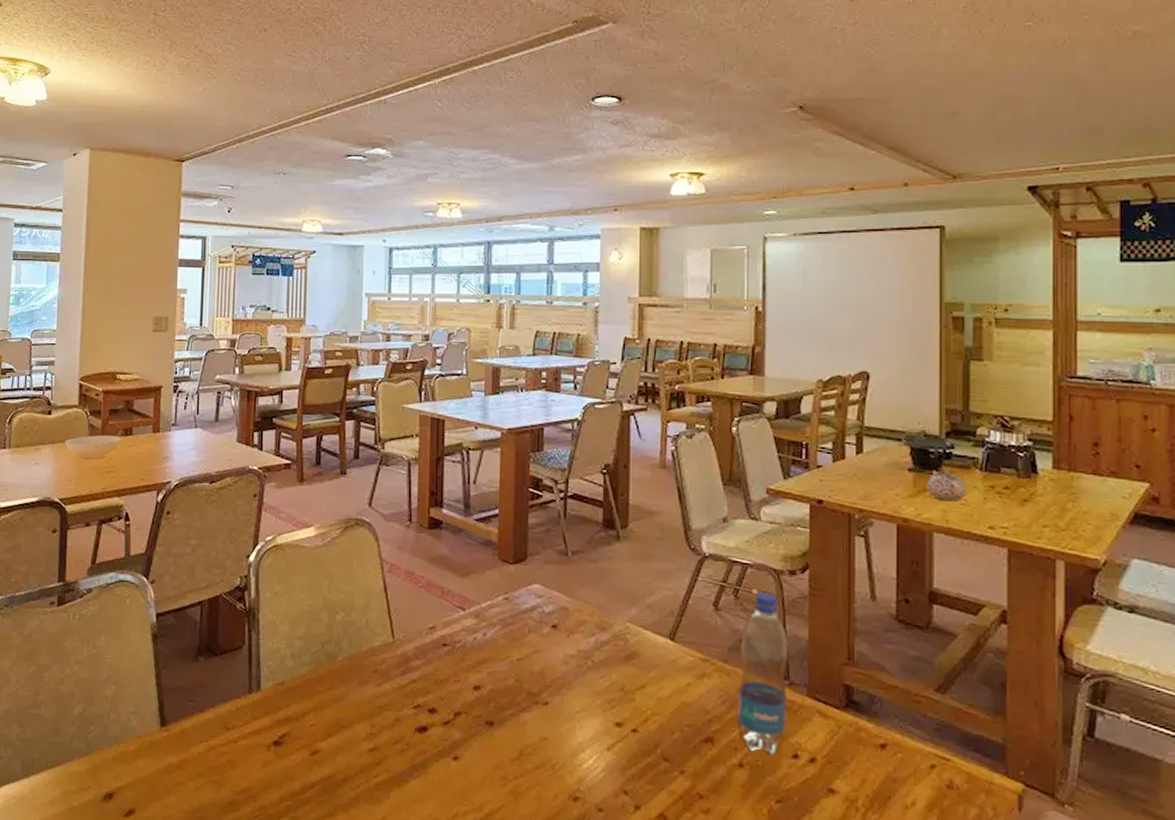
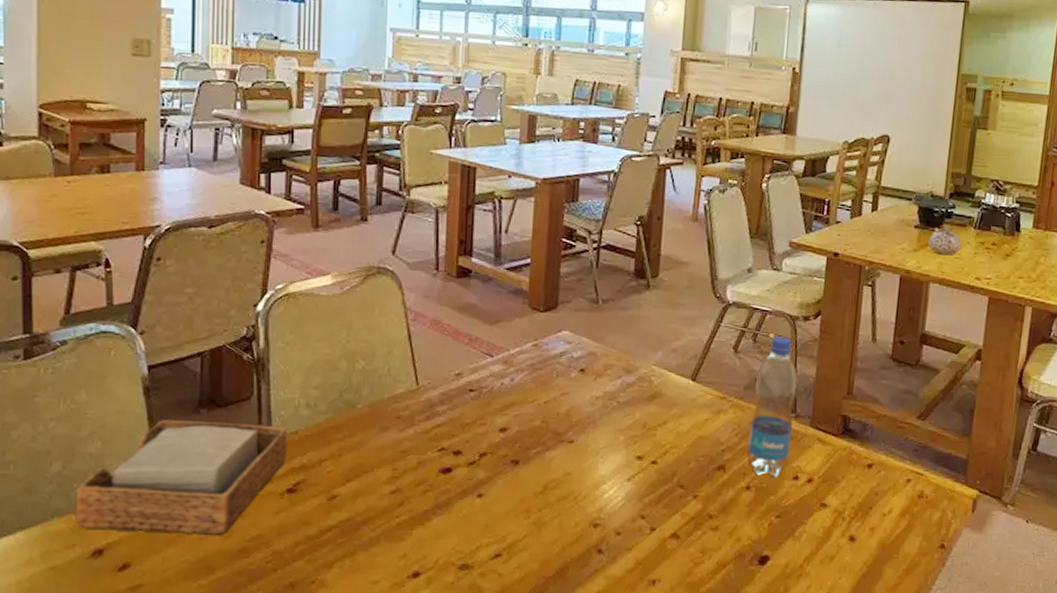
bowl: present [64,435,121,460] -> none [22,171,96,199]
napkin holder: none [91,666,275,786] -> present [75,420,288,535]

